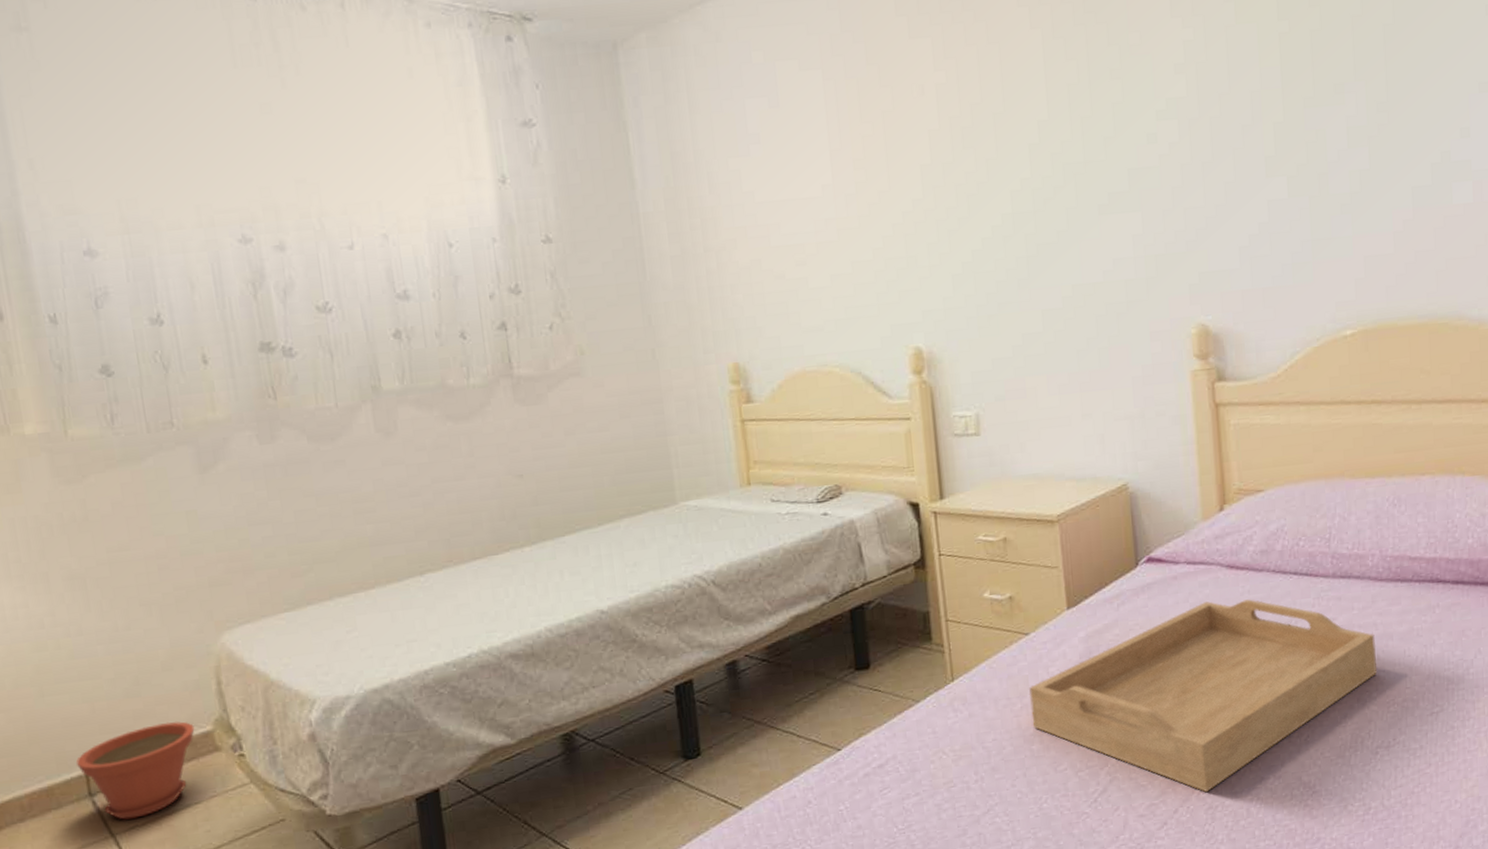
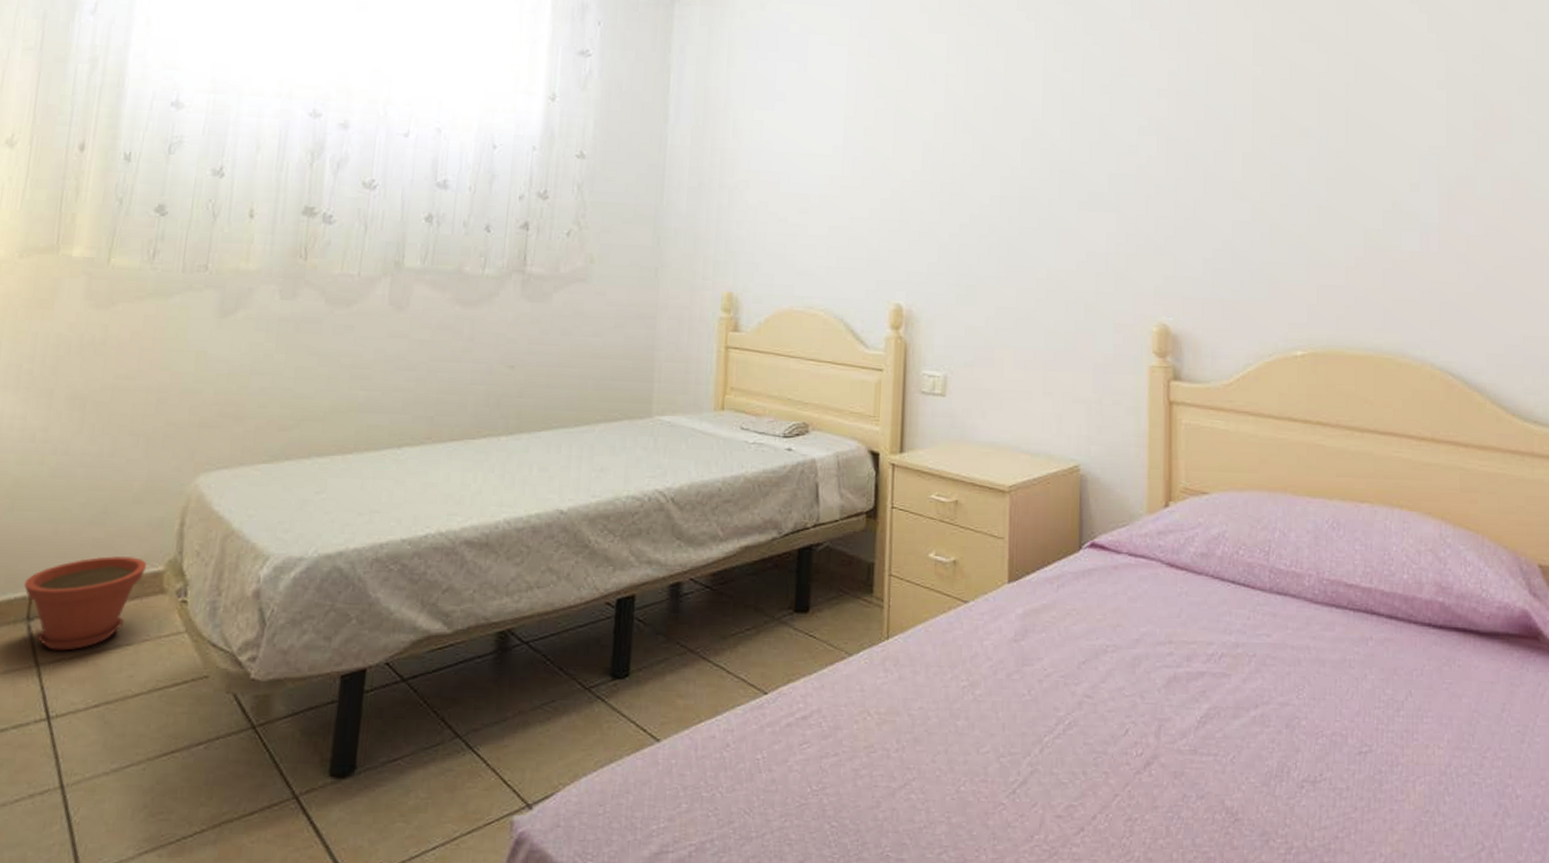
serving tray: present [1028,599,1377,792] -> none [960,597,1307,801]

